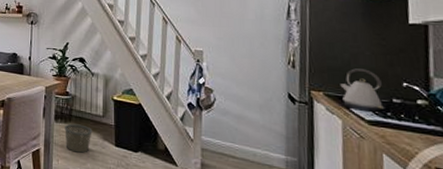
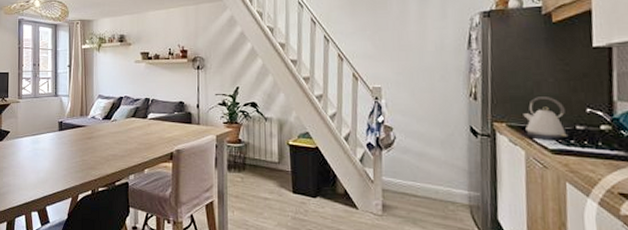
basket: present [64,123,93,153] -> none [239,172,268,202]

